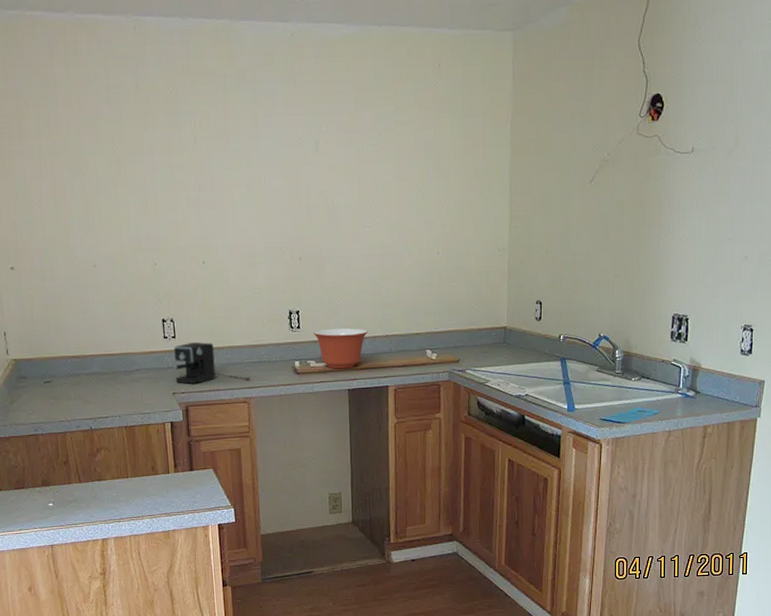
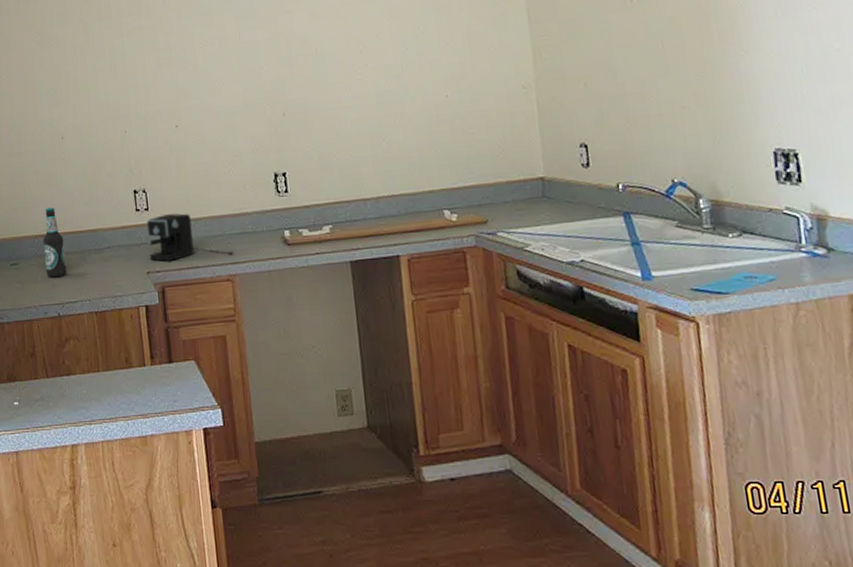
bottle: none [75,331,98,396] -> present [42,207,67,278]
mixing bowl: present [313,328,369,369] -> none [304,188,370,238]

